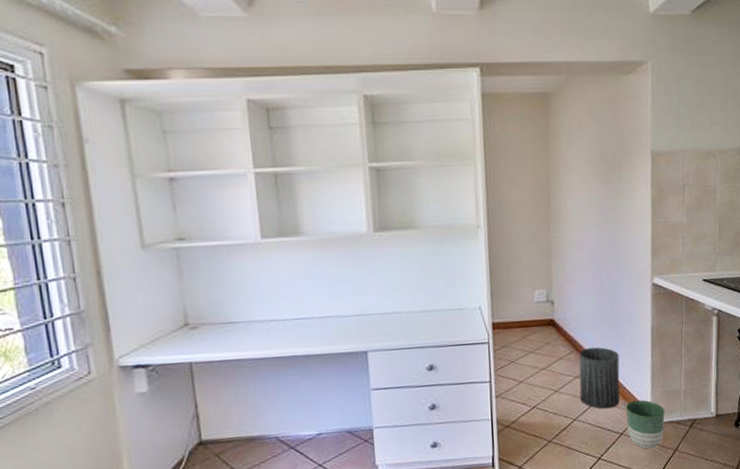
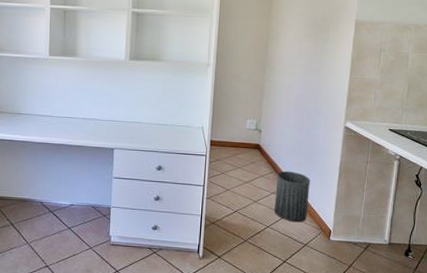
planter: present [626,399,665,449] -> none [310,219,344,261]

